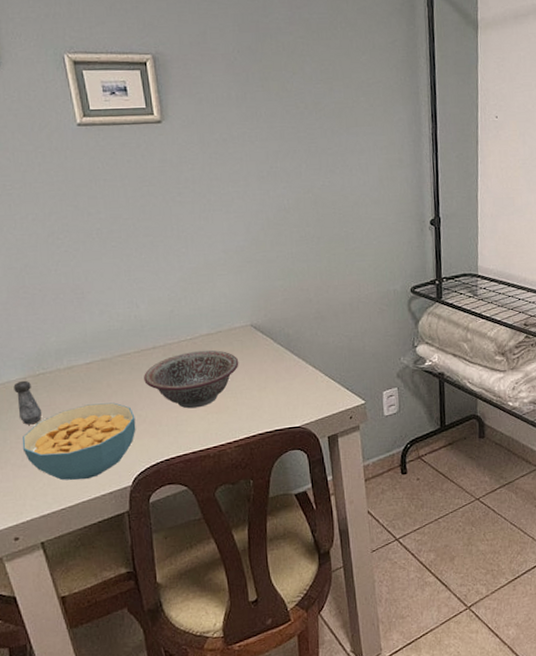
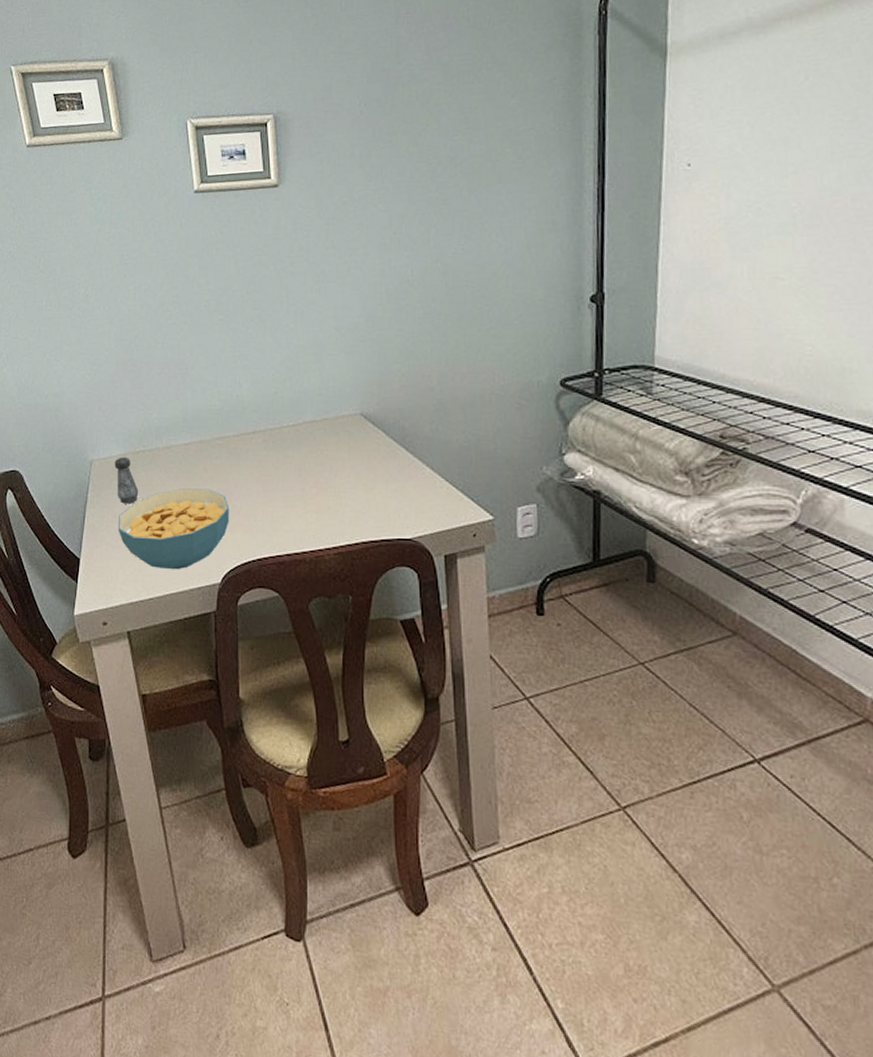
decorative bowl: present [144,350,239,409] -> none [241,439,345,504]

